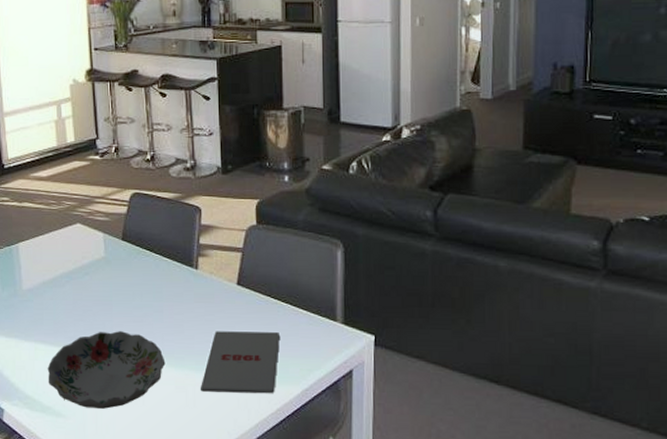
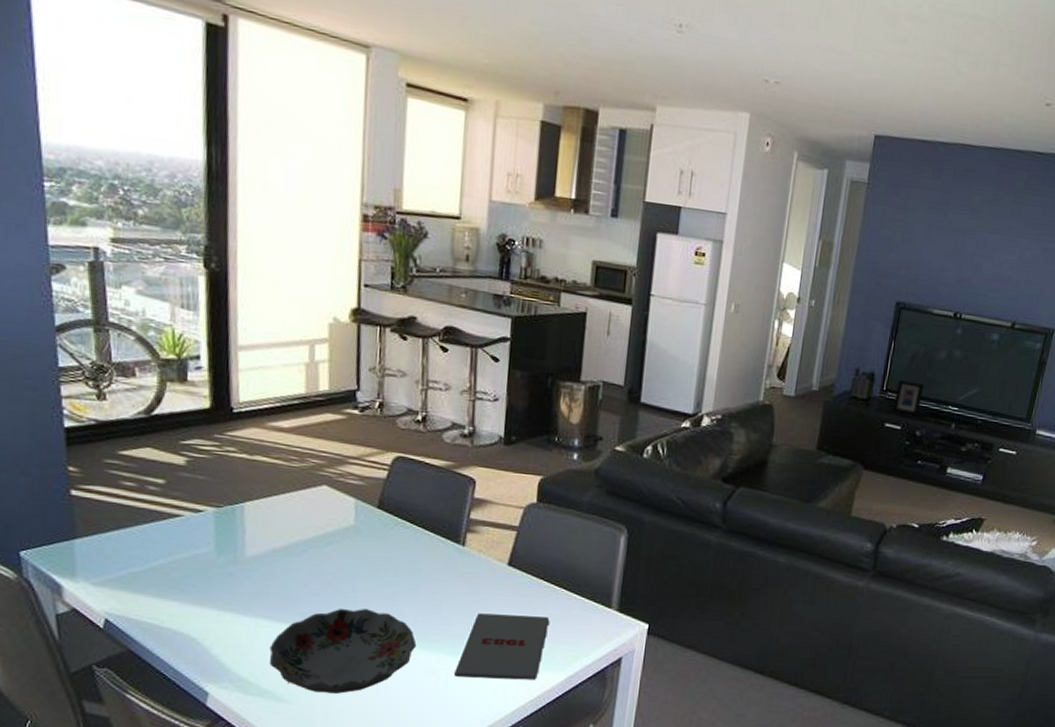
picture frame: none [600,69,632,104] -> present [893,380,925,416]

